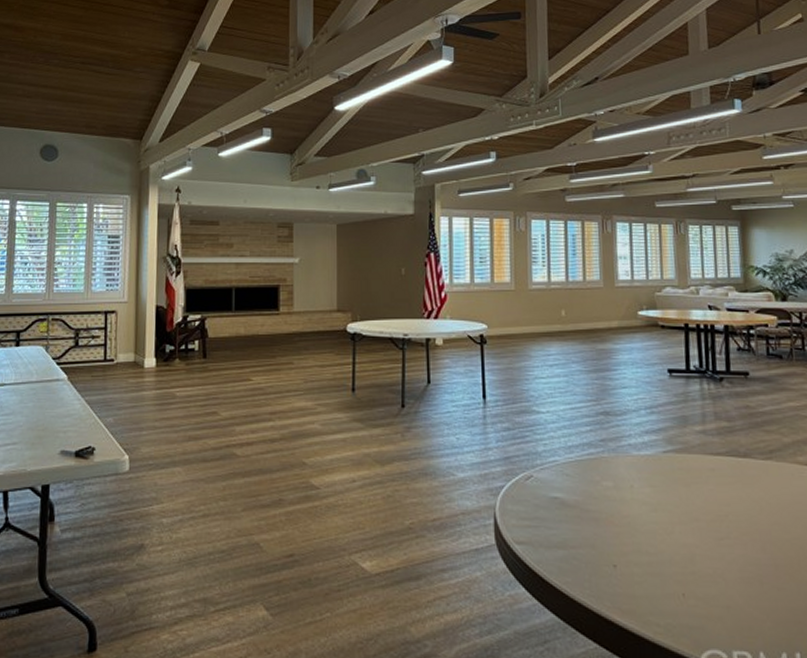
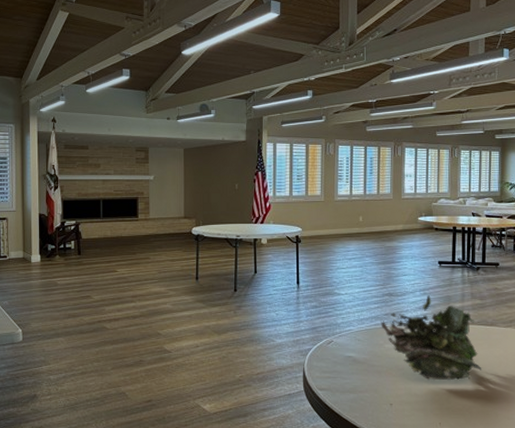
plant: none [595,415,737,533] -> present [381,295,482,381]

